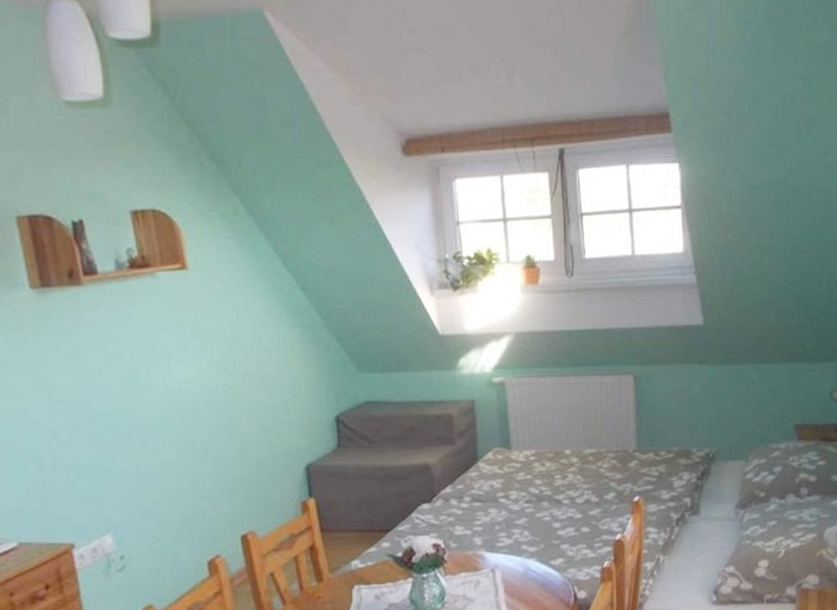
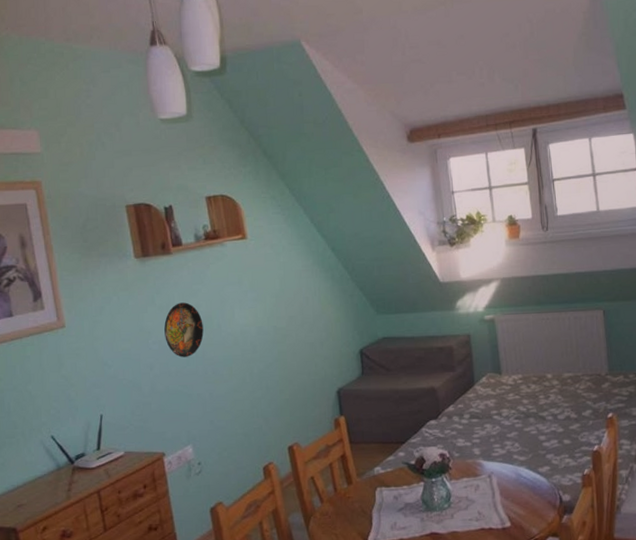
decorative plate: none [73,349,128,421] -> present [164,302,204,357]

